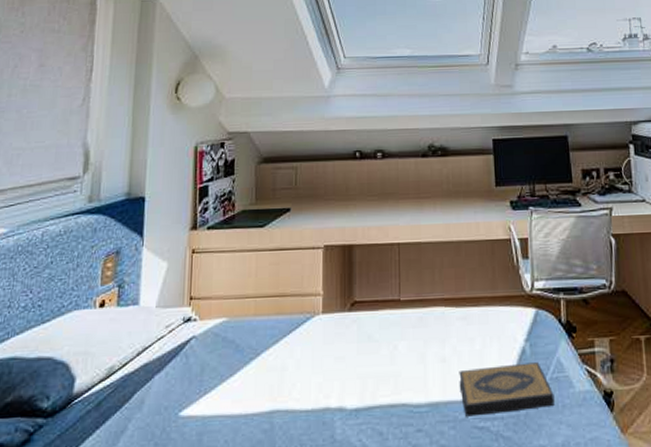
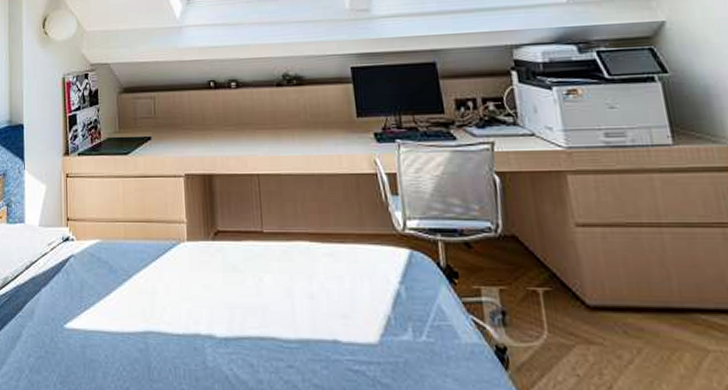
hardback book: present [459,362,555,417] -> none [328,307,438,358]

